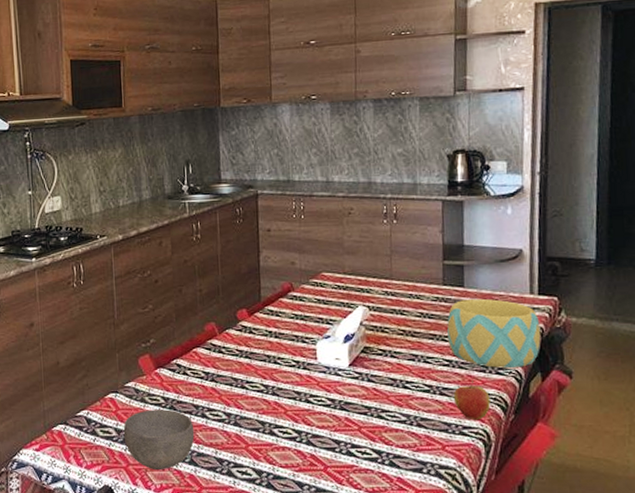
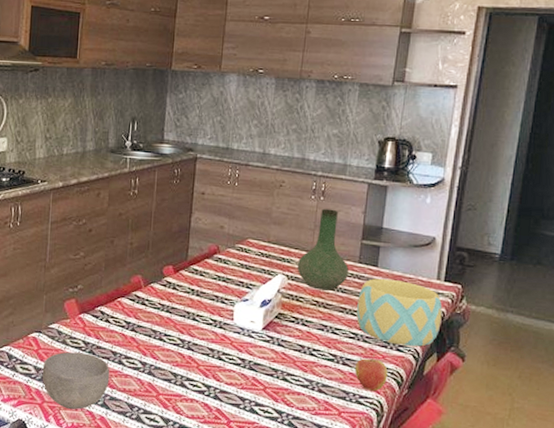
vase: none [377,231,434,318] -> present [297,208,349,291]

